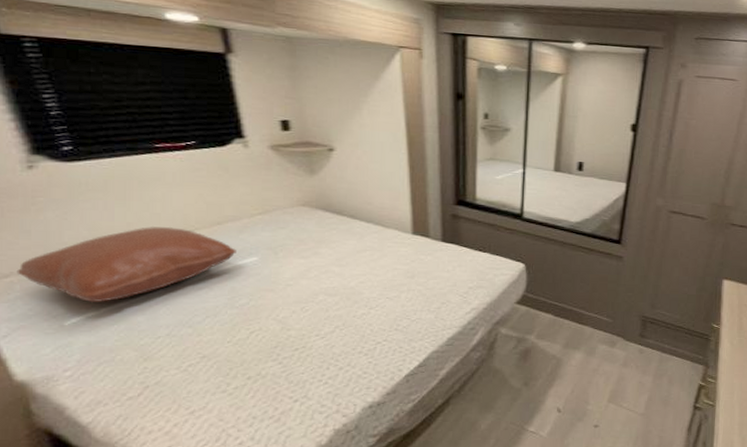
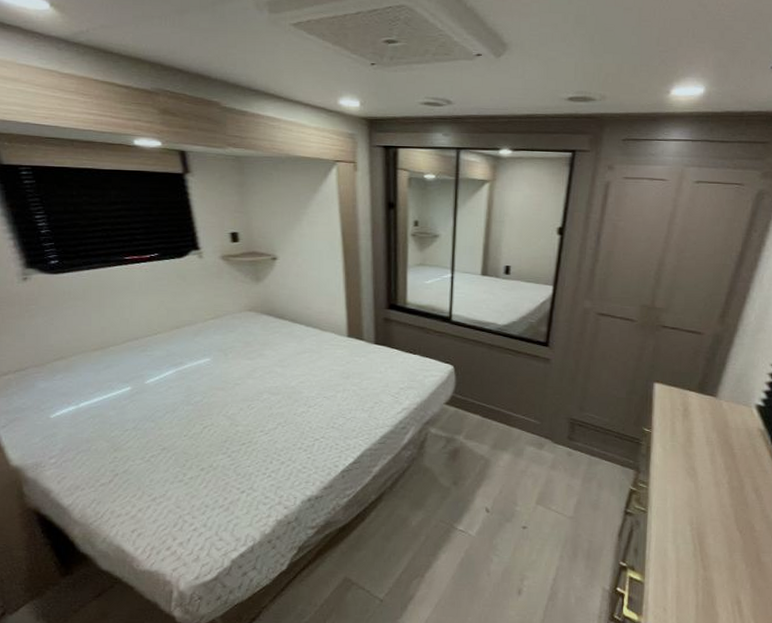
pillow: present [16,227,236,303] -> none [13,331,192,399]

